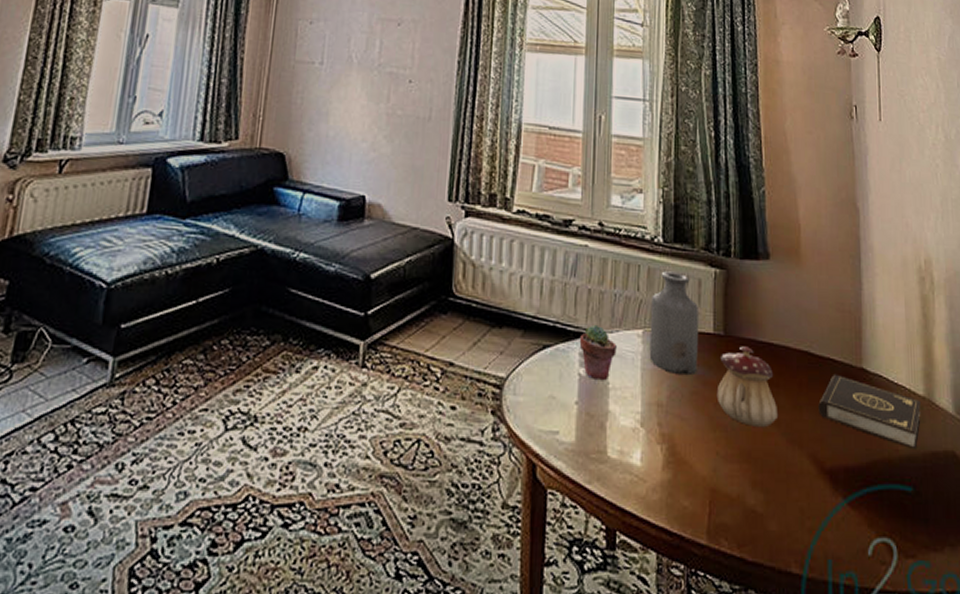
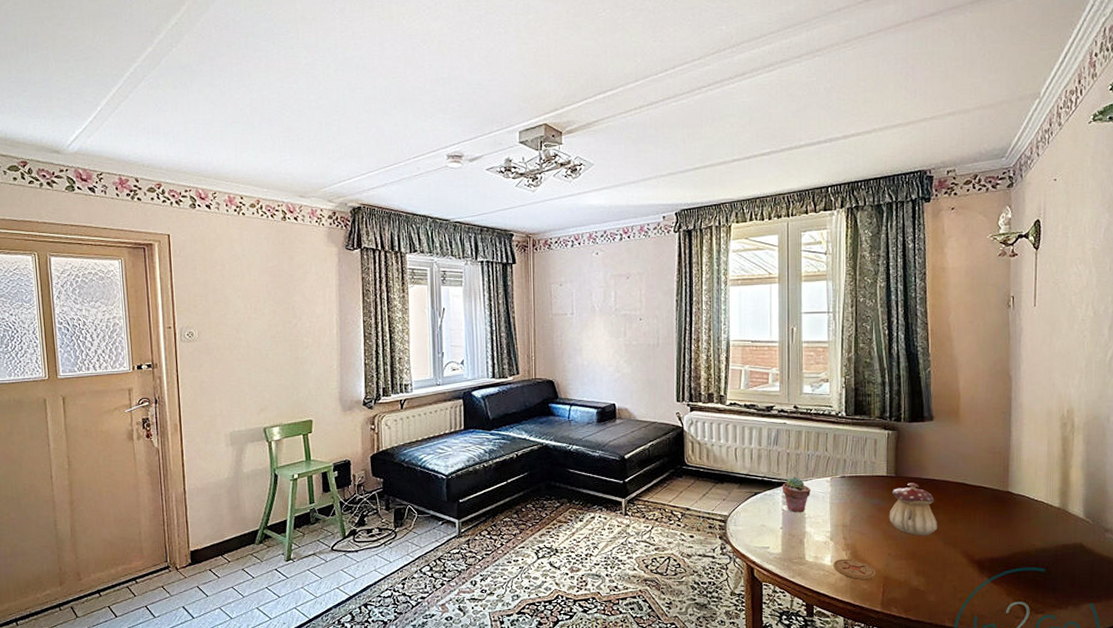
coaster: none [644,456,701,493] -> present [833,559,877,580]
bottle: present [649,271,698,376] -> none [836,435,874,506]
book: present [818,373,921,448] -> none [970,496,1056,543]

